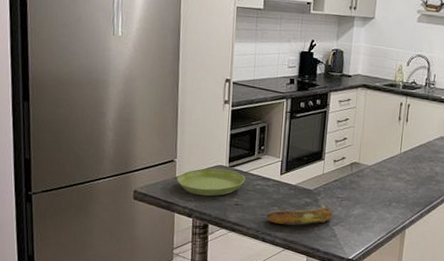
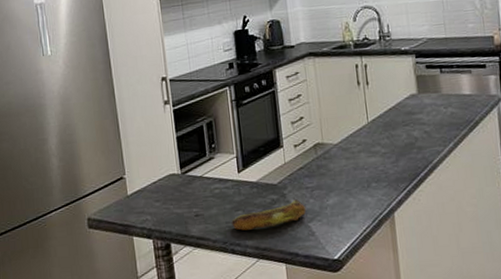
saucer: present [177,168,245,197] -> none [129,177,201,212]

